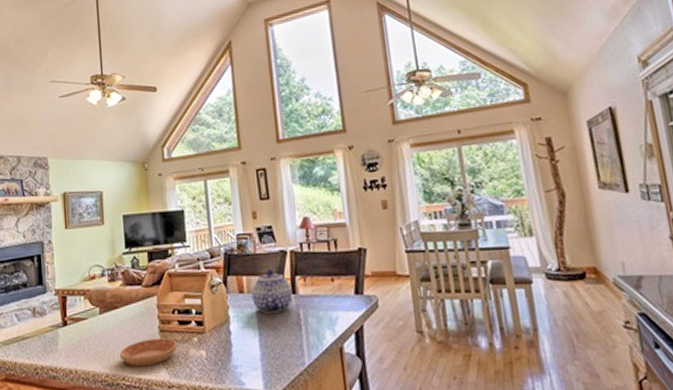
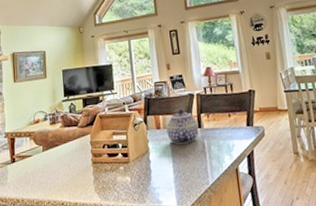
saucer: present [120,338,178,367] -> none [60,168,107,194]

